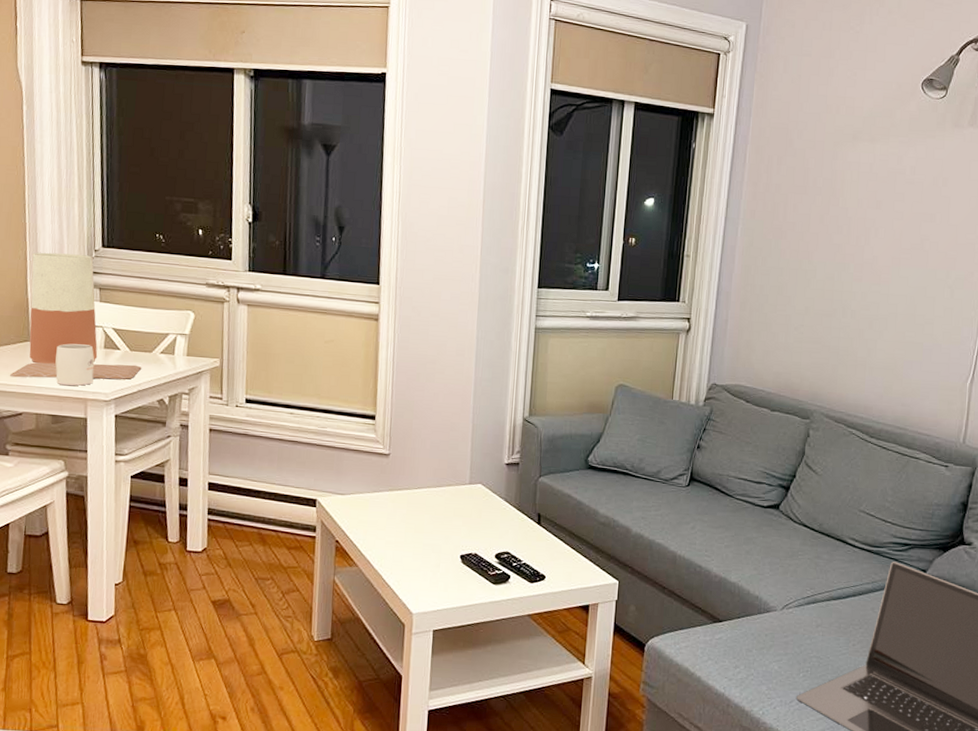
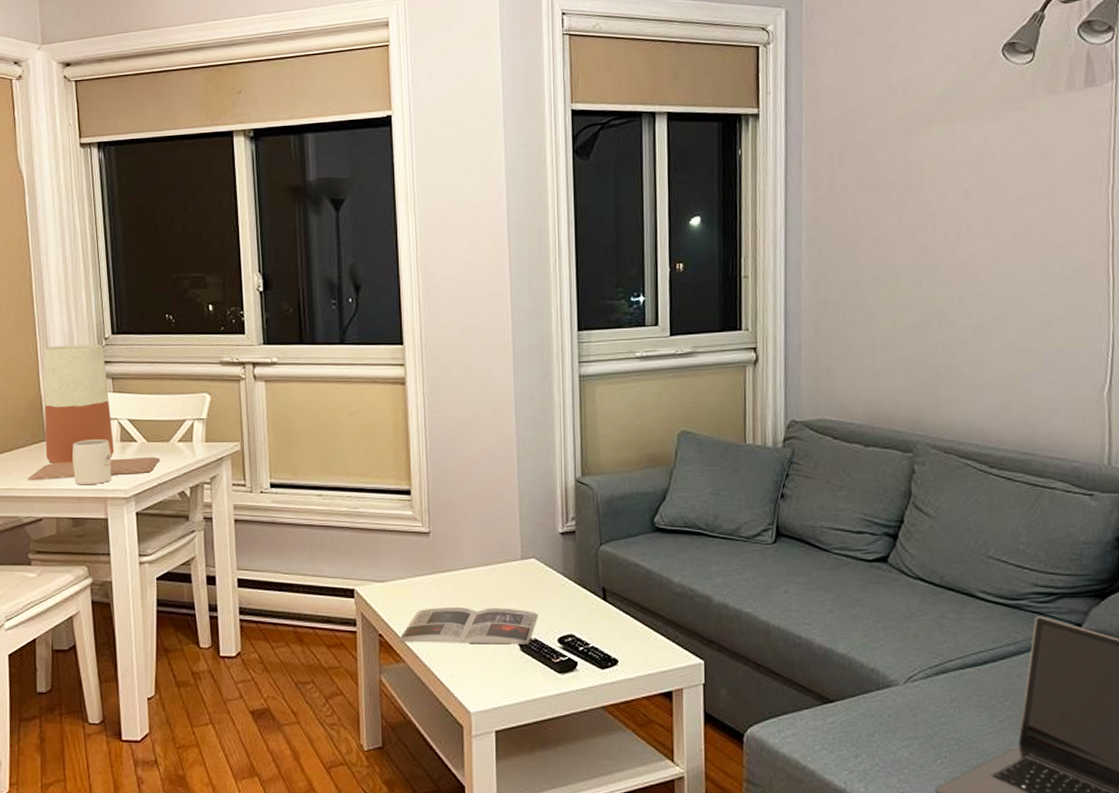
magazine: none [353,520,480,558] -> present [398,606,539,645]

